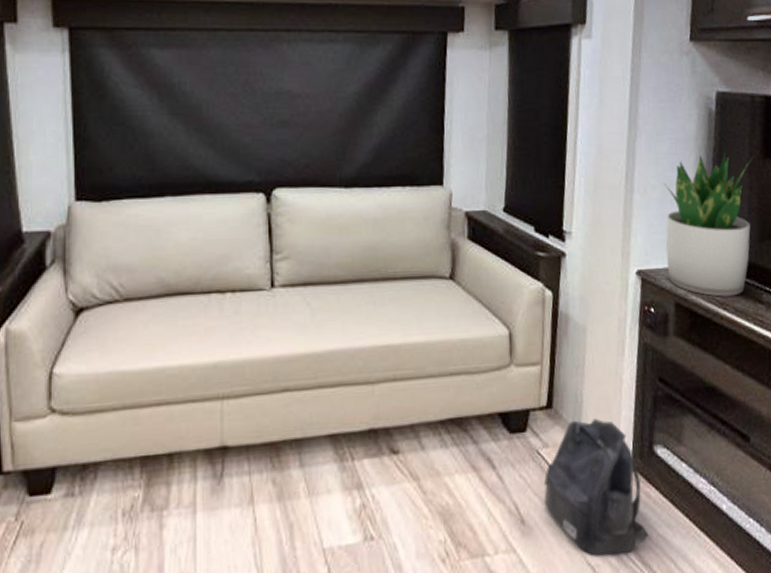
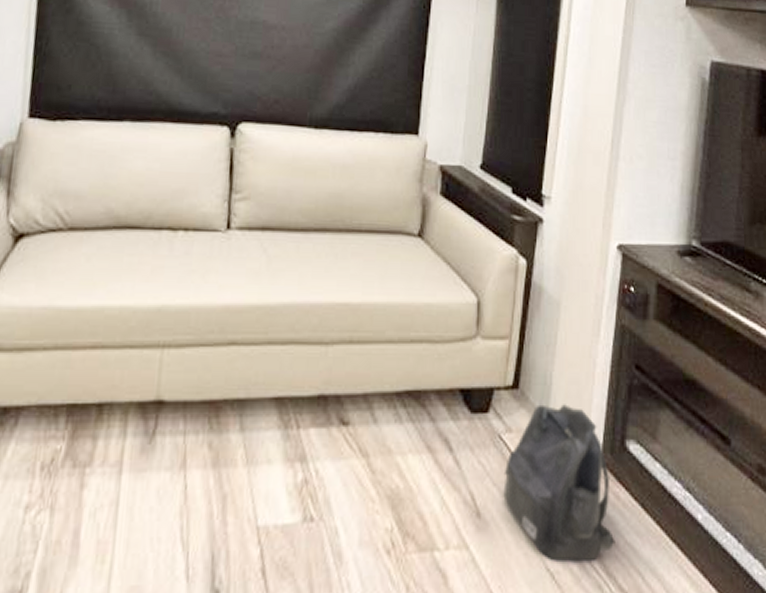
planter: present [664,153,753,297] -> none [650,126,746,282]

